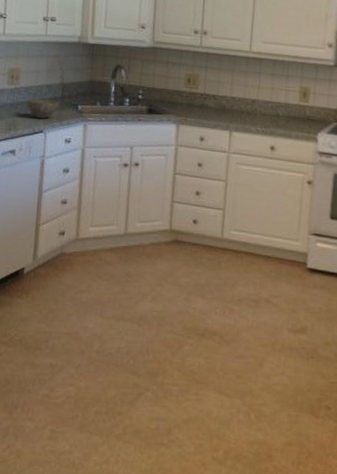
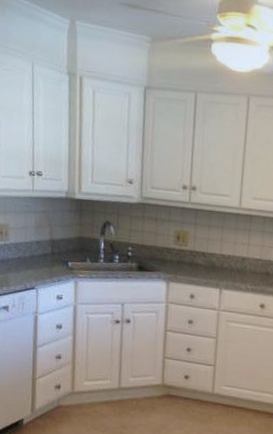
bowl: present [26,98,60,119] -> none [17,255,50,275]

